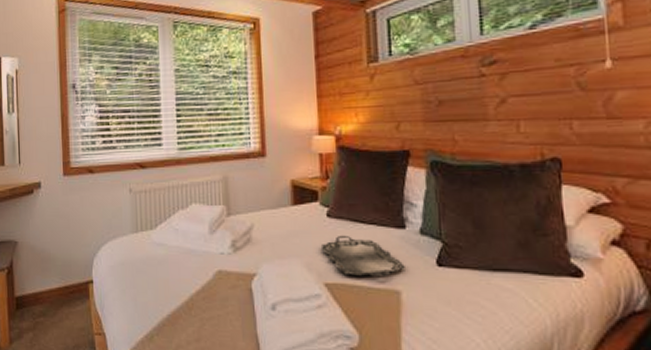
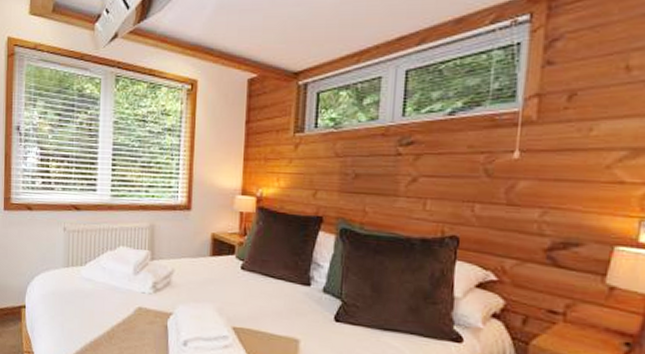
serving tray: present [322,235,405,278] -> none [233,286,306,327]

